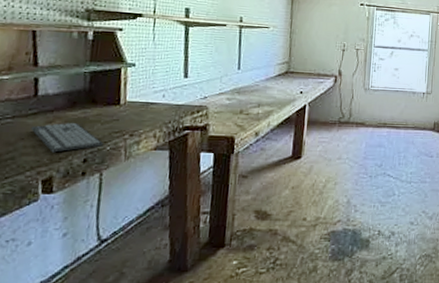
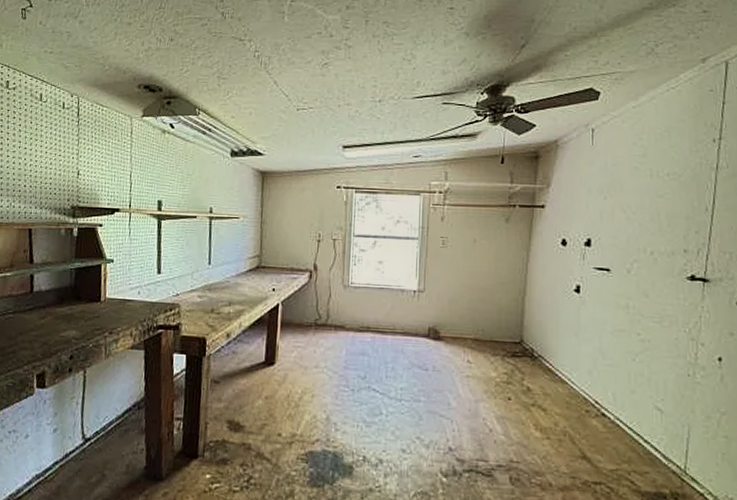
keyboard: present [30,123,104,153] -> none [27,319,87,348]

